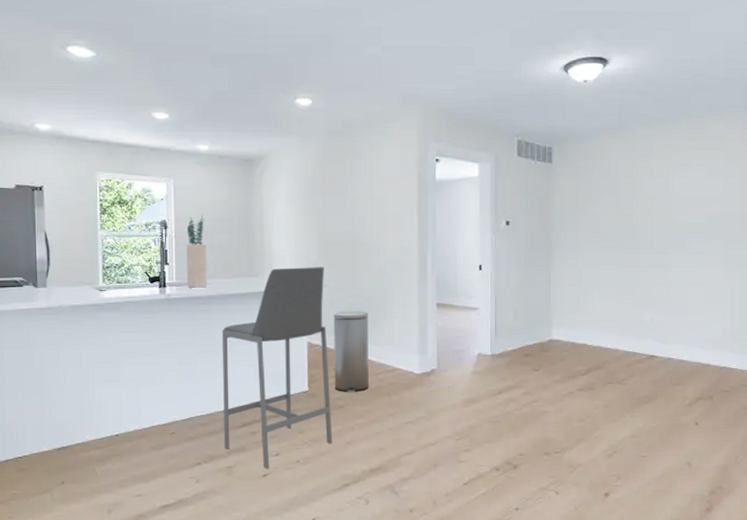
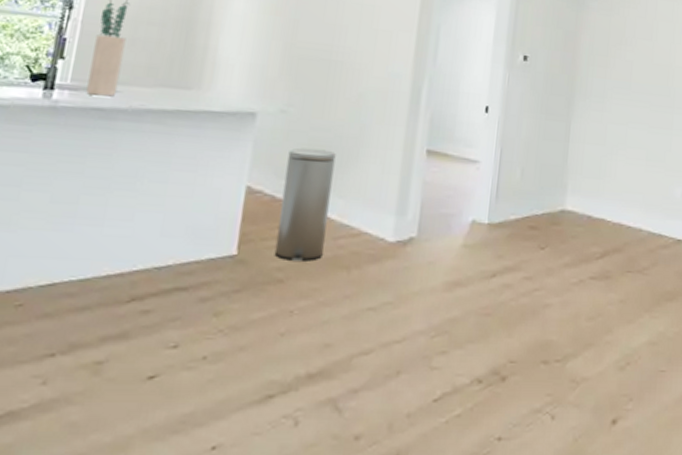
bar stool: present [221,267,332,469] -> none [96,81,287,368]

